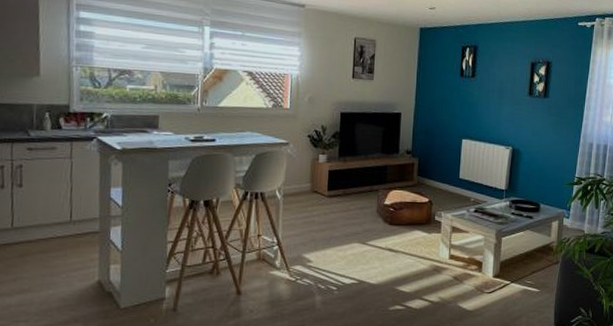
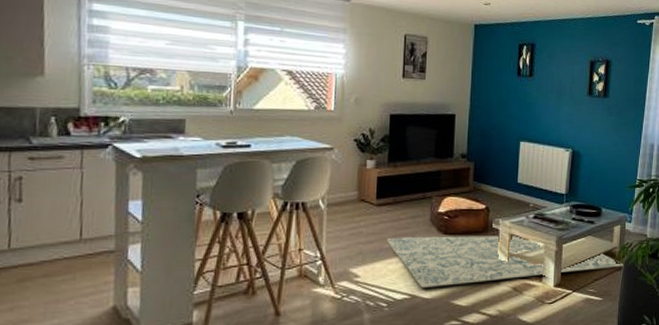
rug: none [337,226,561,274] -> present [387,236,624,288]

